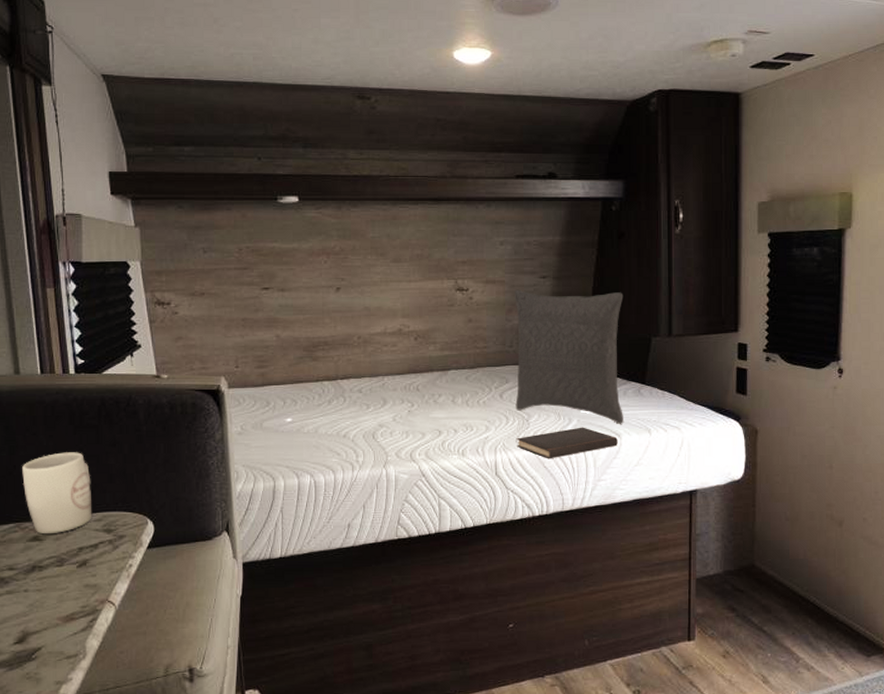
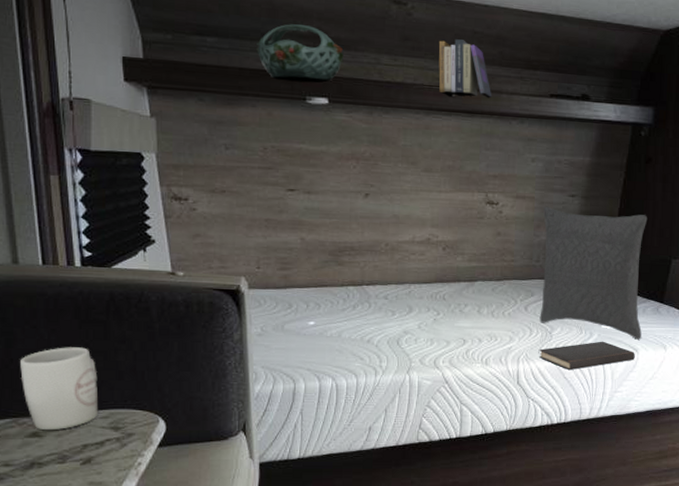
decorative basket: none [230,127,312,183] -> present [256,24,344,84]
books: none [402,128,458,187] -> present [438,39,492,99]

